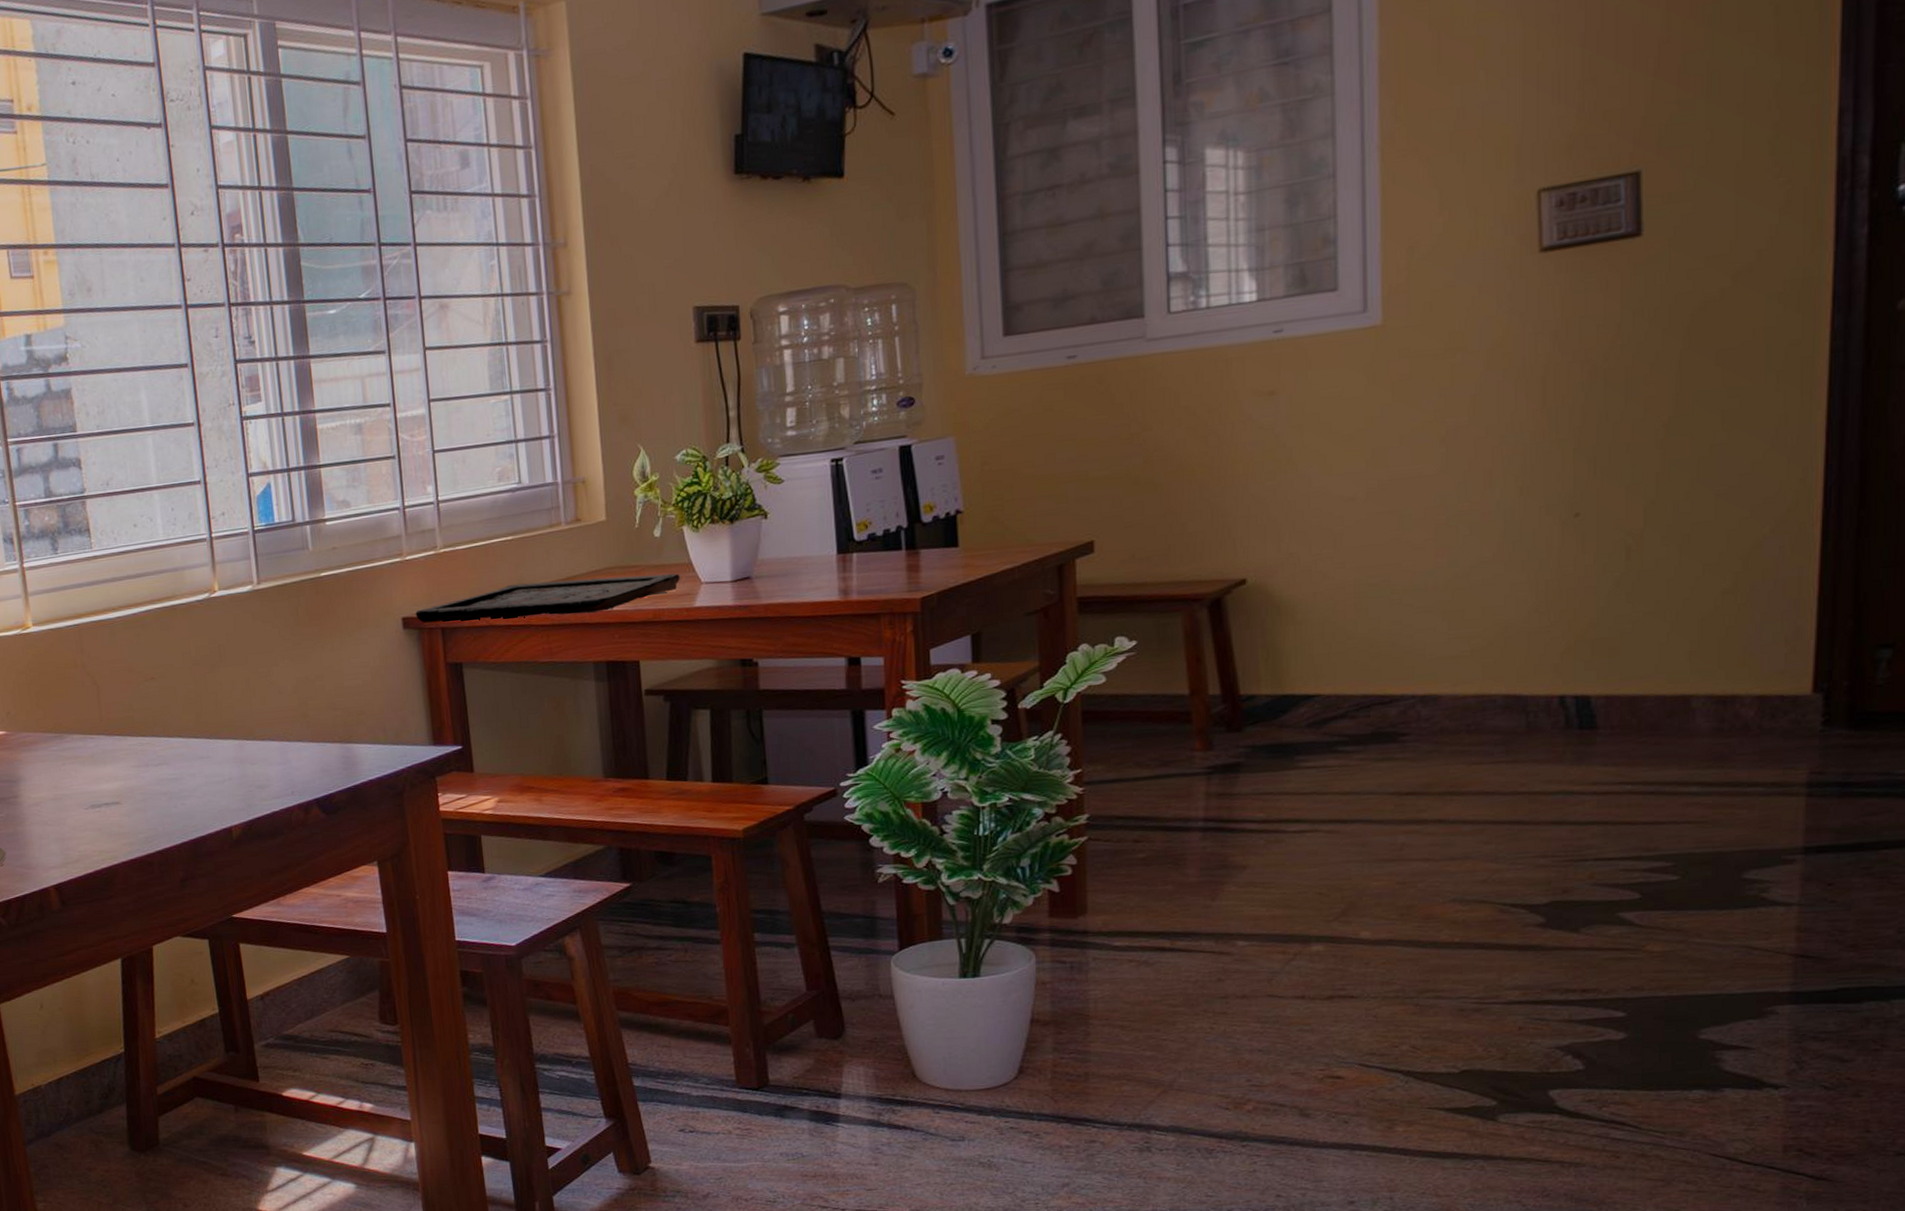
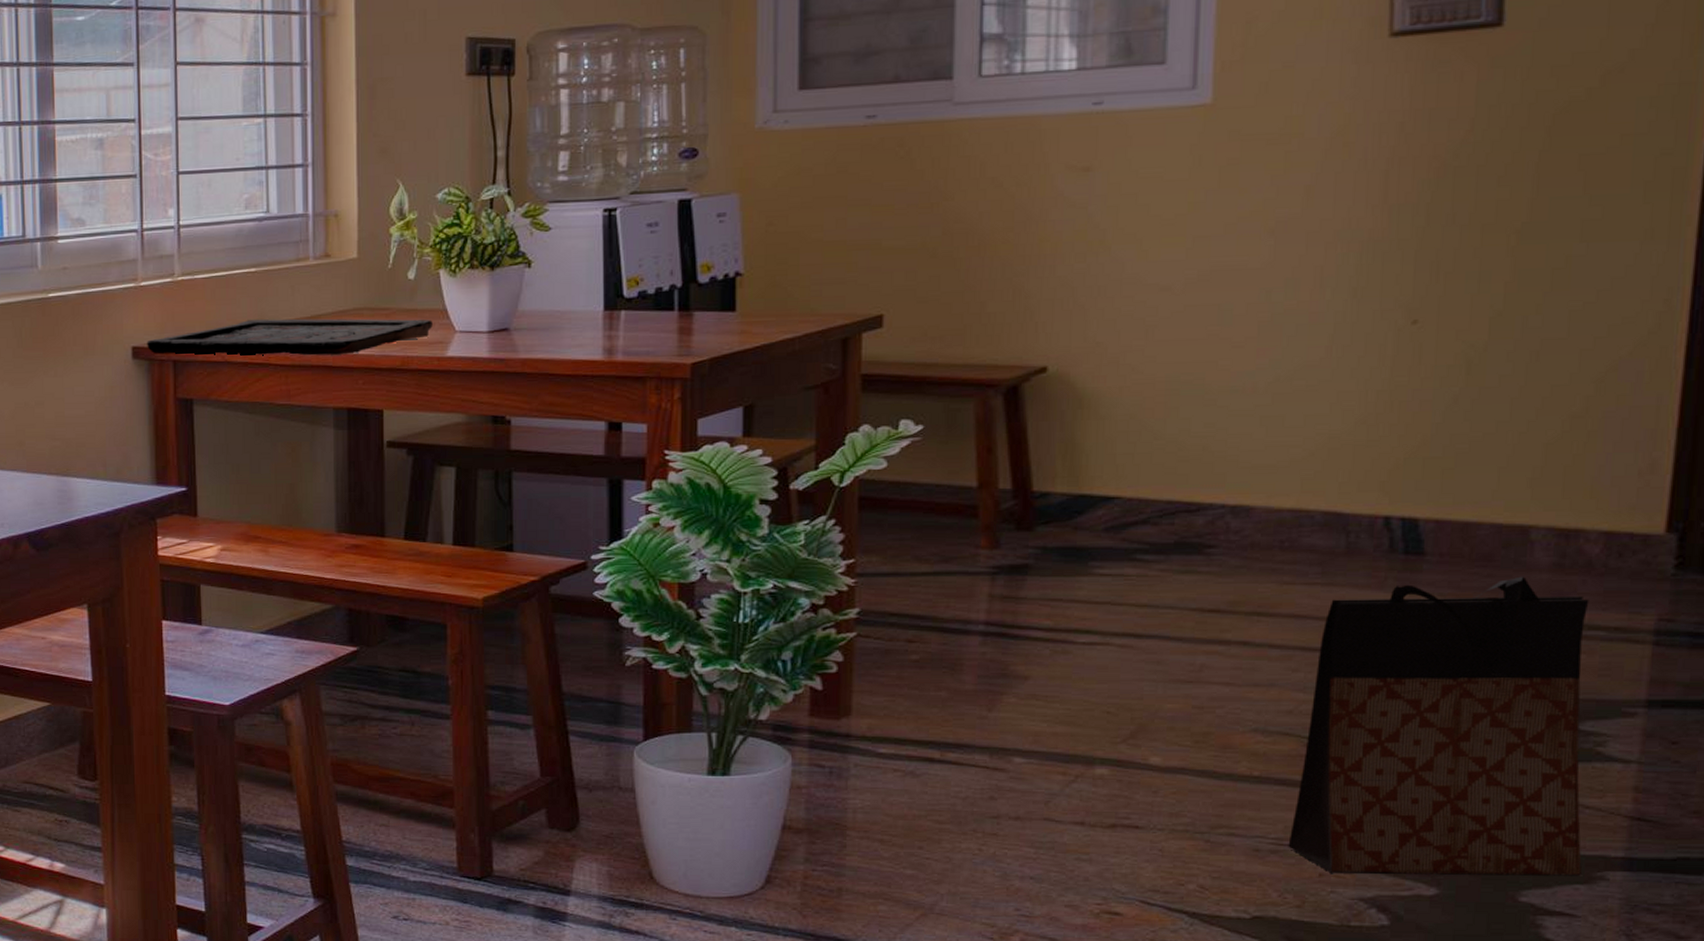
bag: none [1489,742,1753,1026] -> present [1288,576,1590,876]

